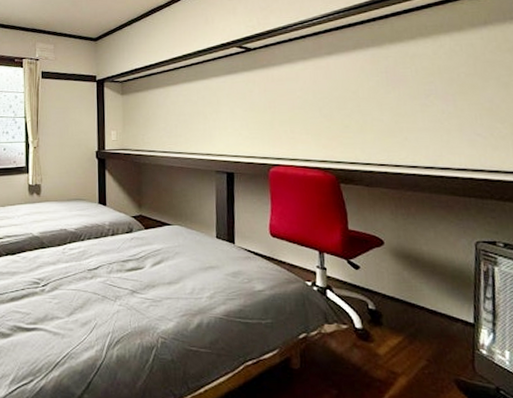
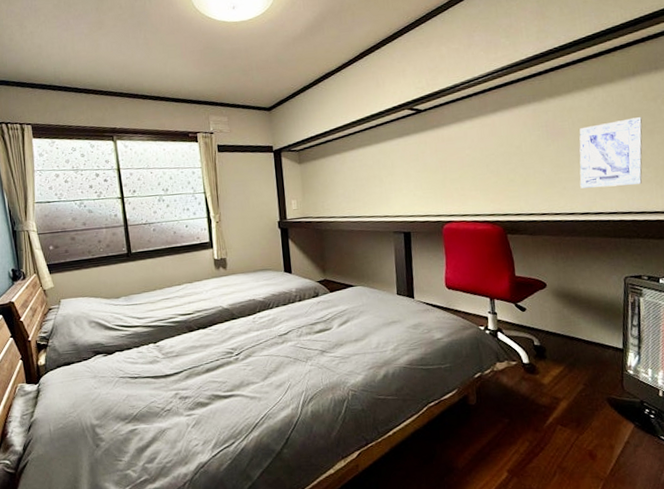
wall art: none [423,69,496,141] -> present [579,117,643,189]

